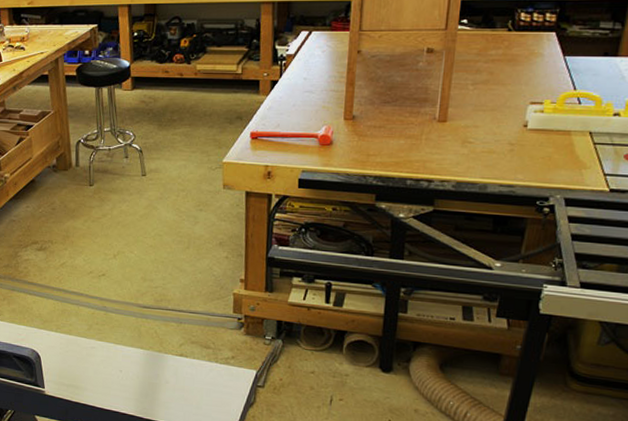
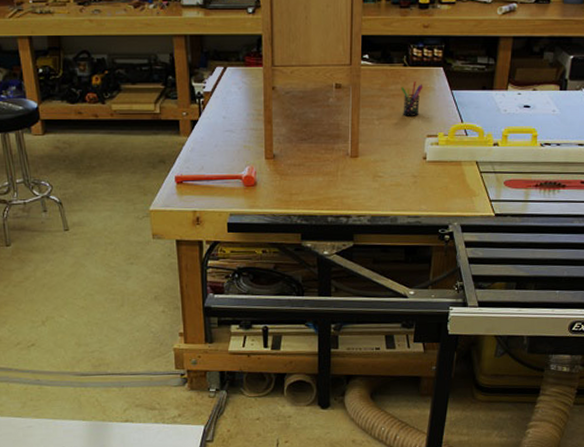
pen holder: none [502,46,530,82] -> present [402,80,423,116]

